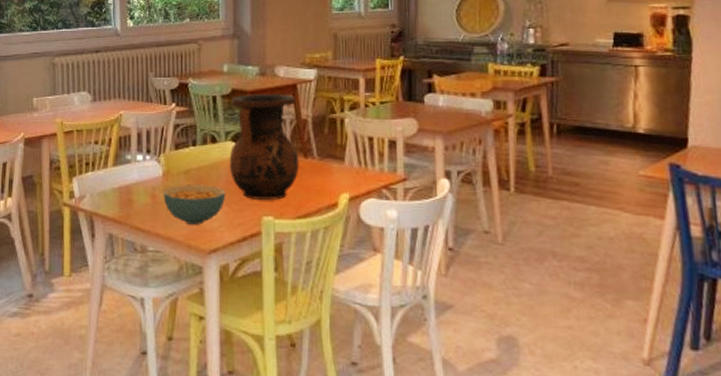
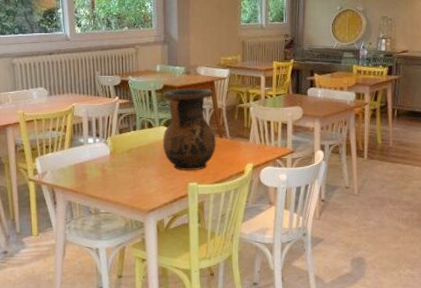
cereal bowl: present [163,184,226,225] -> none [111,160,161,191]

